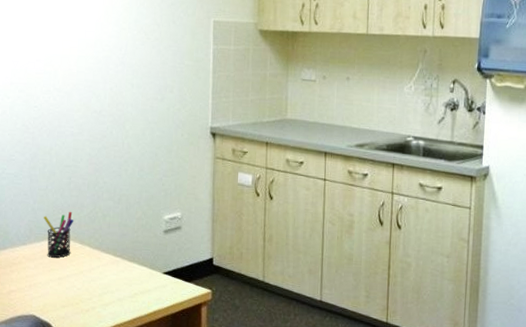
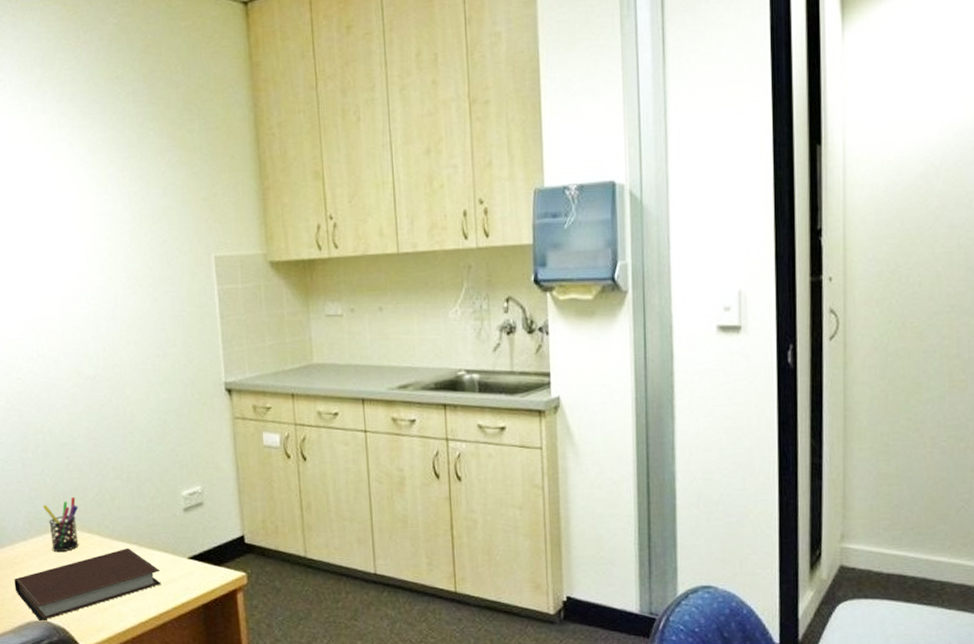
notebook: none [11,259,138,316] -> present [14,547,161,622]

